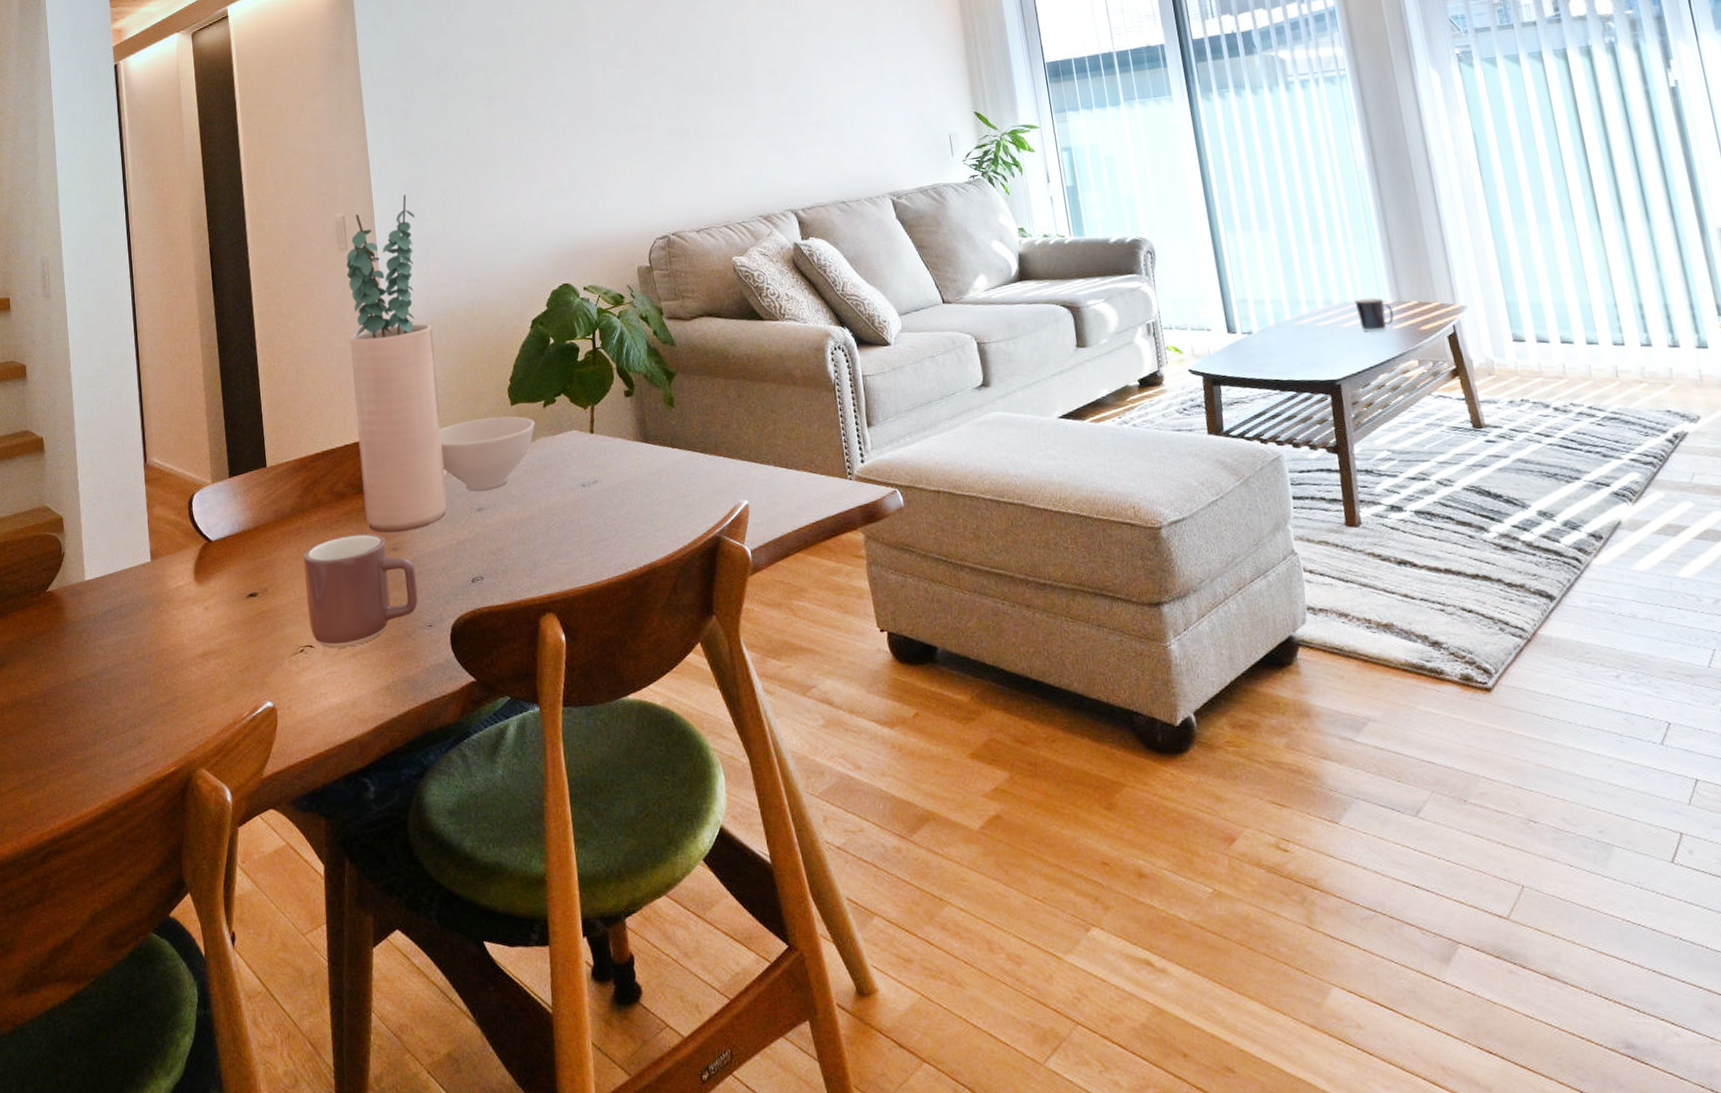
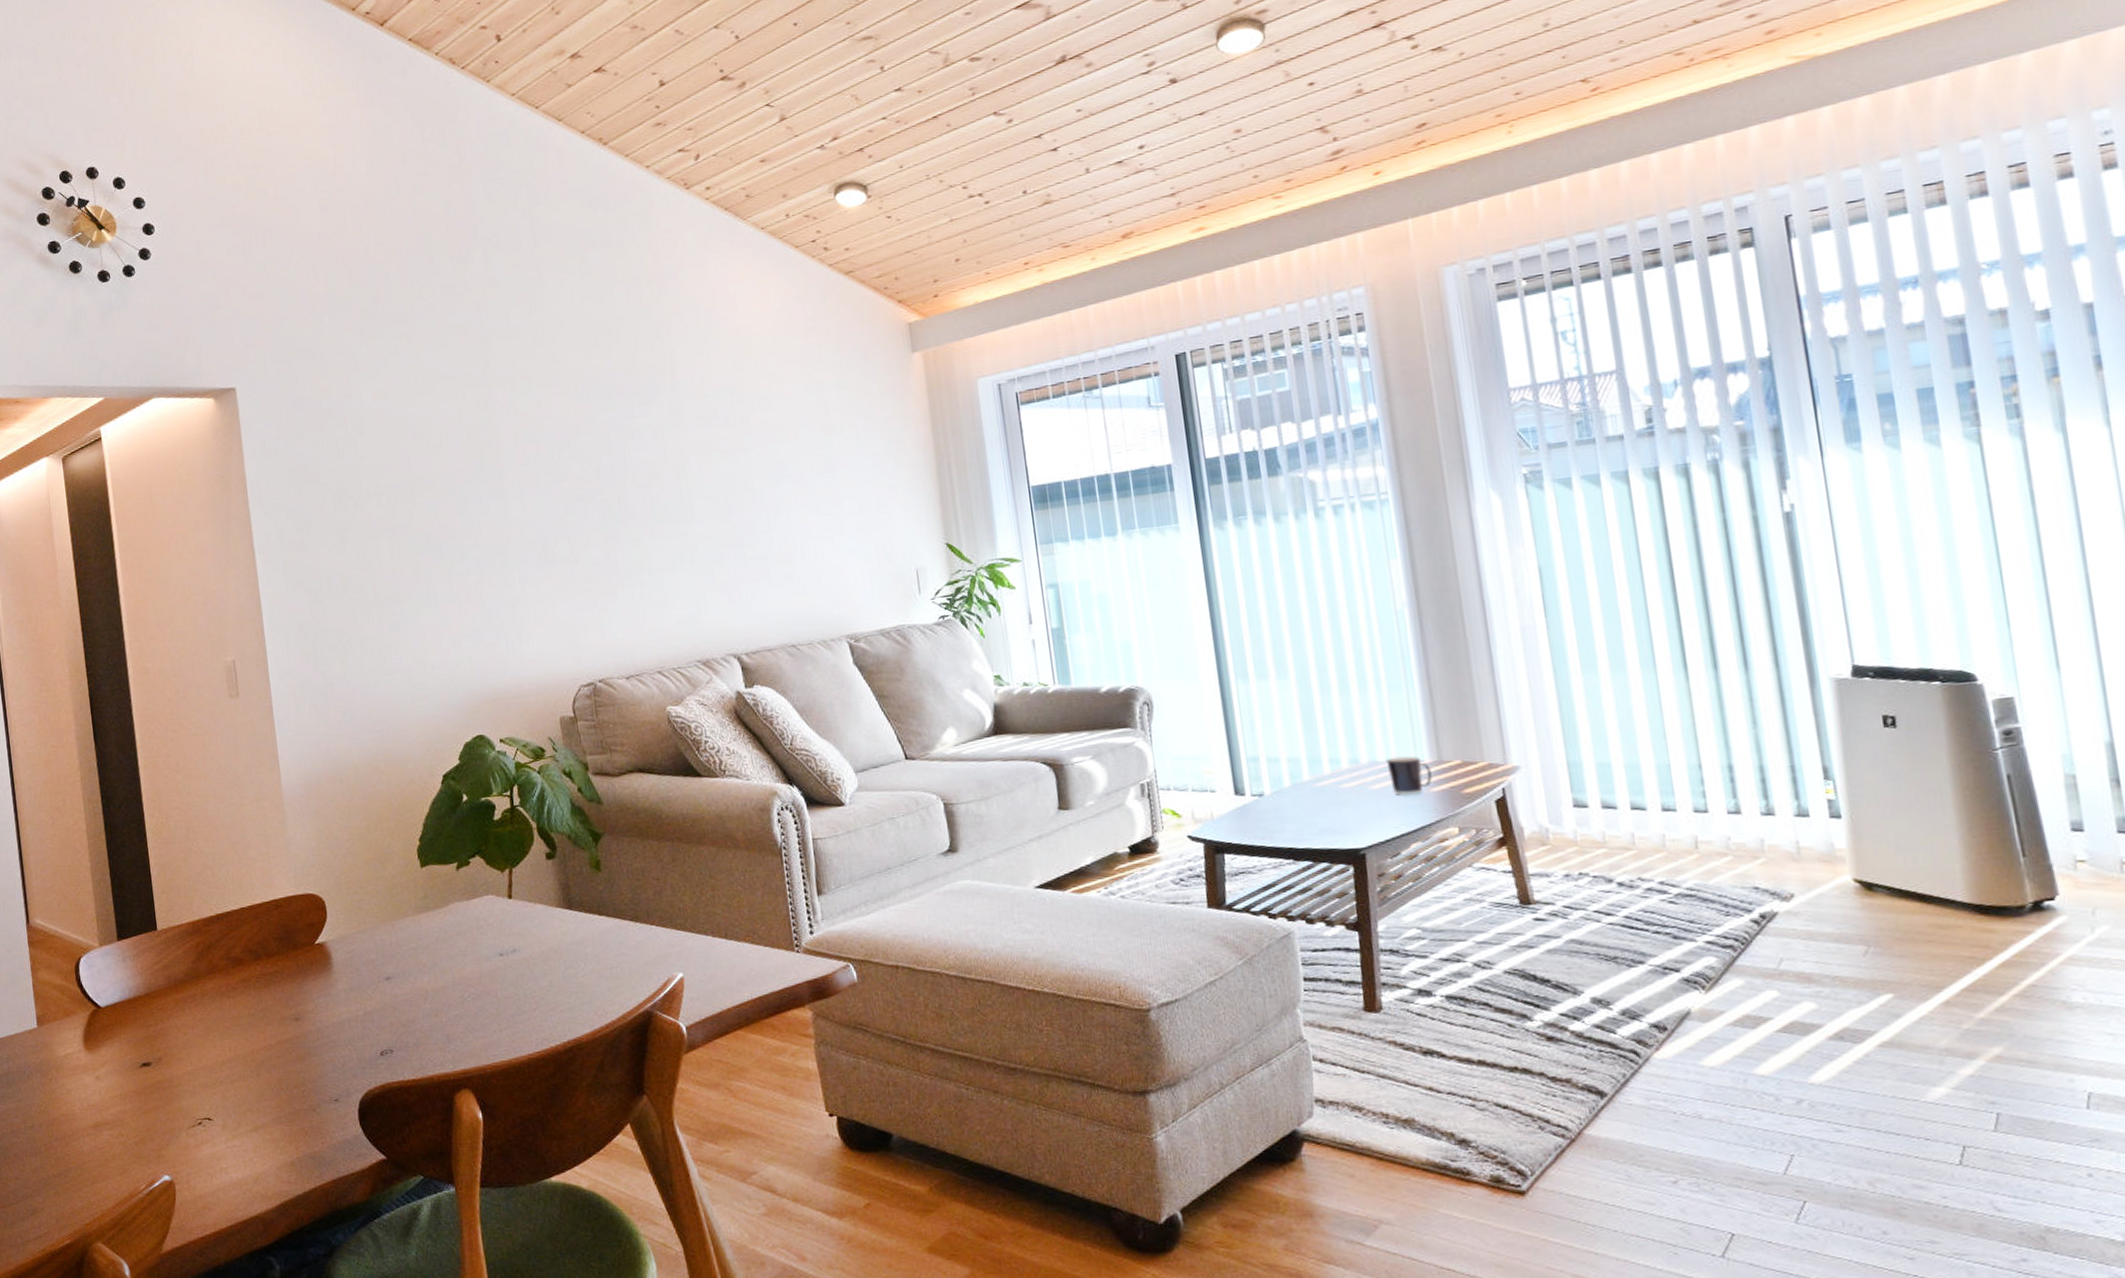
mug: present [303,533,418,649] -> none [198,1002,323,1122]
vase: present [346,195,447,533] -> none [238,636,353,1001]
bowl: present [440,416,535,492] -> none [343,879,448,959]

